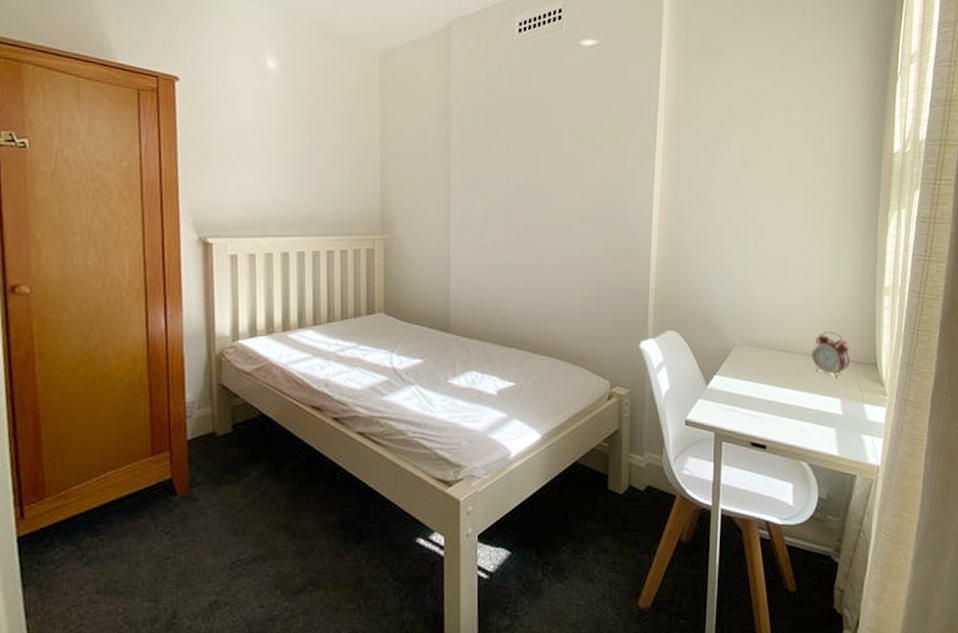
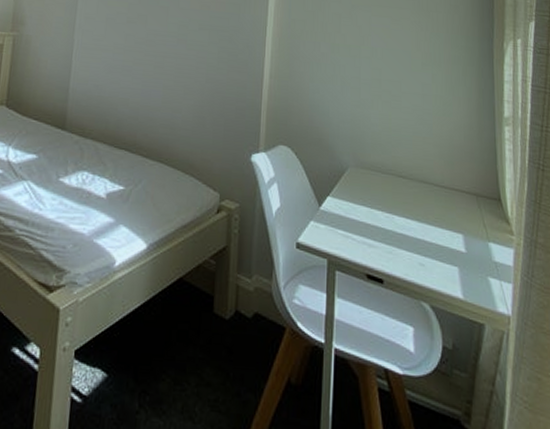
alarm clock: present [812,331,851,378] -> none [430,159,472,211]

